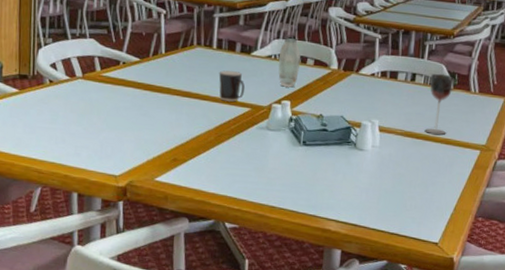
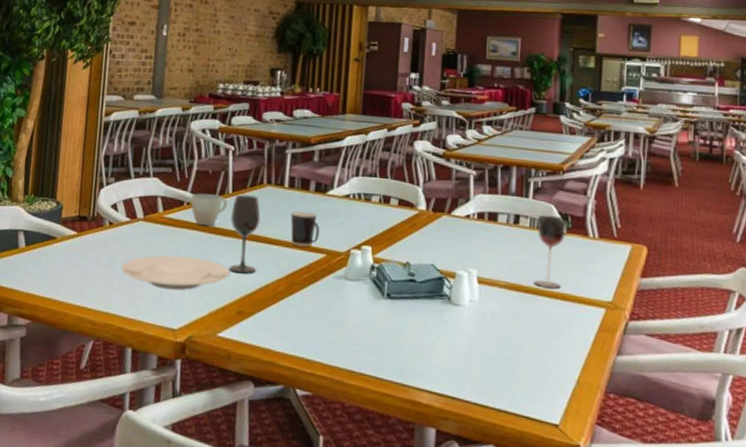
plate: none [64,110,165,142] -> present [121,255,230,290]
cup: none [126,53,162,83] -> present [190,193,228,226]
wine glass: none [164,55,192,126] -> present [229,194,261,274]
vase: present [278,38,300,88] -> none [357,175,383,231]

